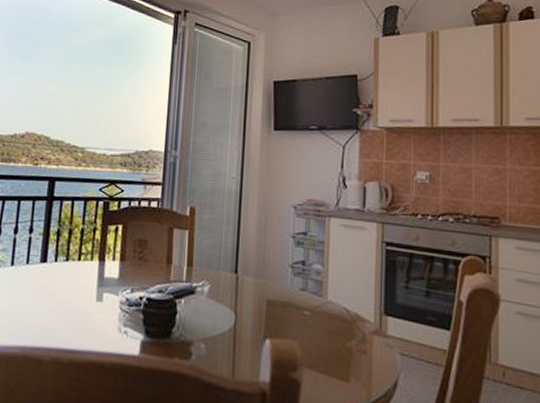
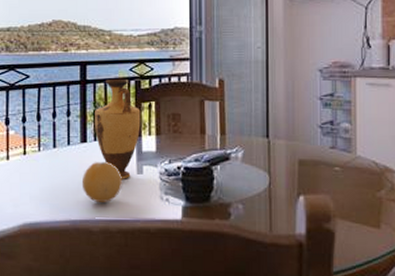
fruit: none [36,284,80,331] -> present [81,161,122,203]
vase: none [56,198,107,306] -> present [95,79,141,179]

